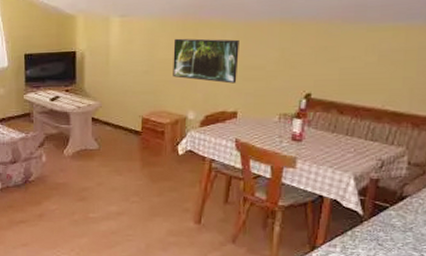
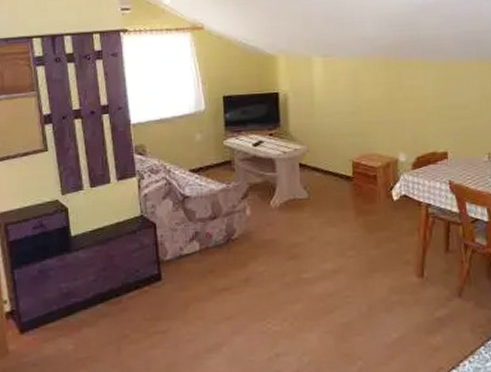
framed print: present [173,38,239,84] -> none [378,78,444,123]

